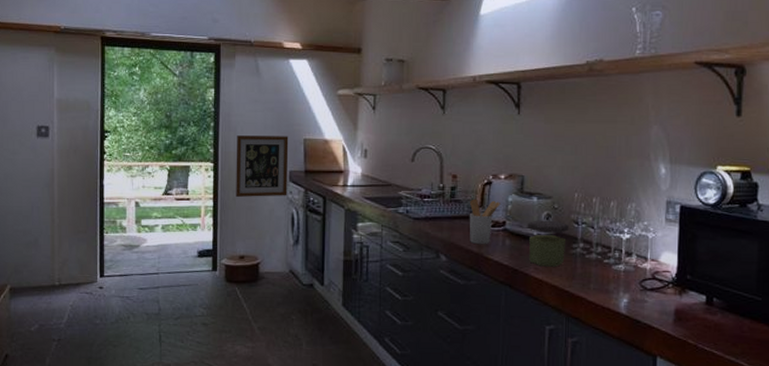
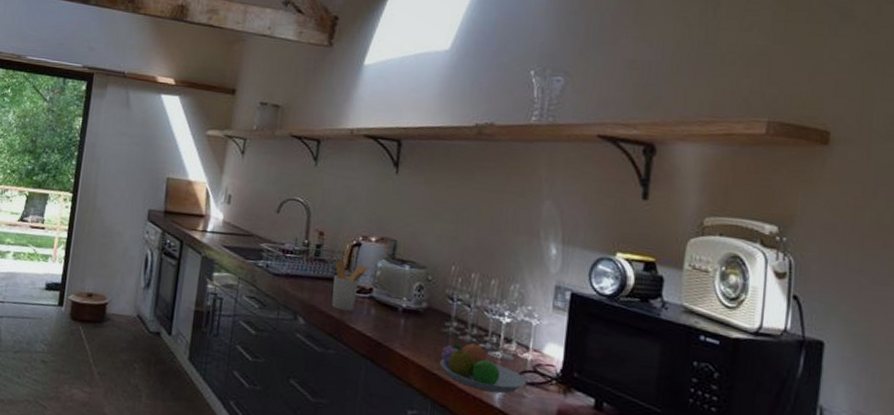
wall art: present [236,135,289,197] -> none [91,167,152,236]
jar: present [527,220,569,267] -> none [395,290,443,345]
fruit bowl: none [570,259,648,301] -> present [439,342,527,394]

